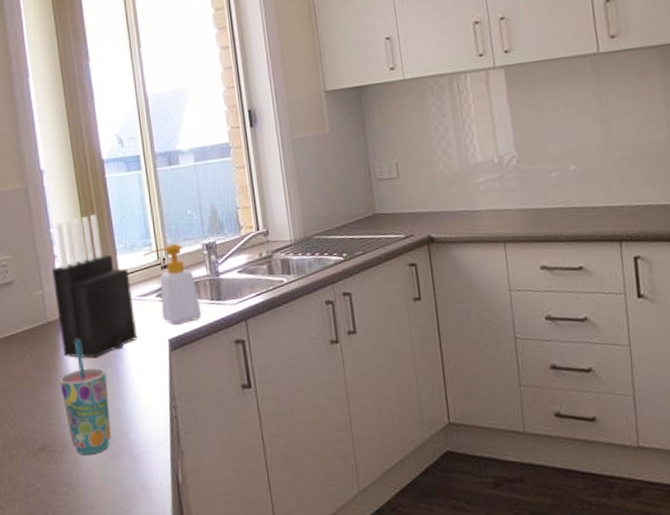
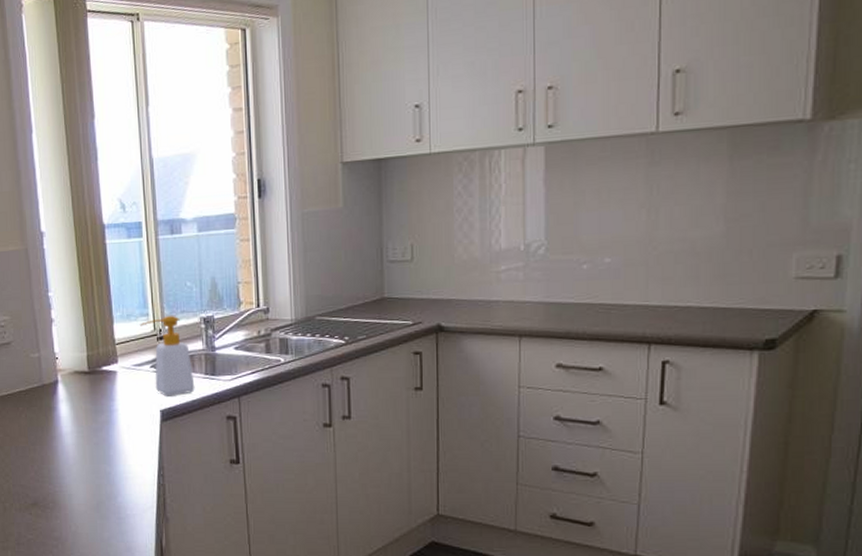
knife block: present [52,215,138,359] -> none [49,281,130,423]
cup: present [59,338,111,455] -> none [52,402,100,513]

